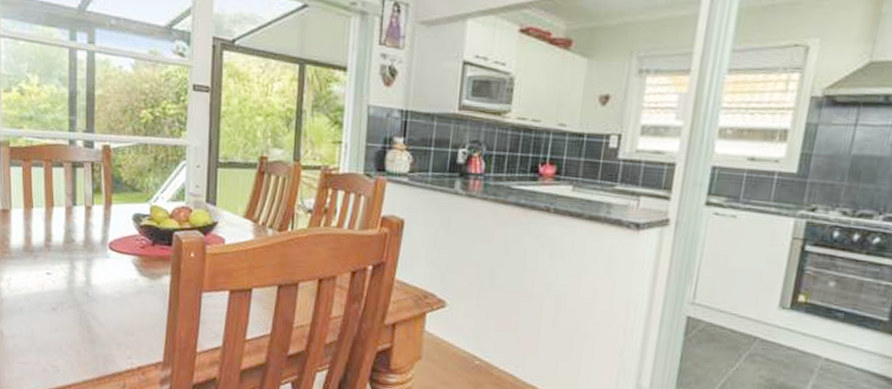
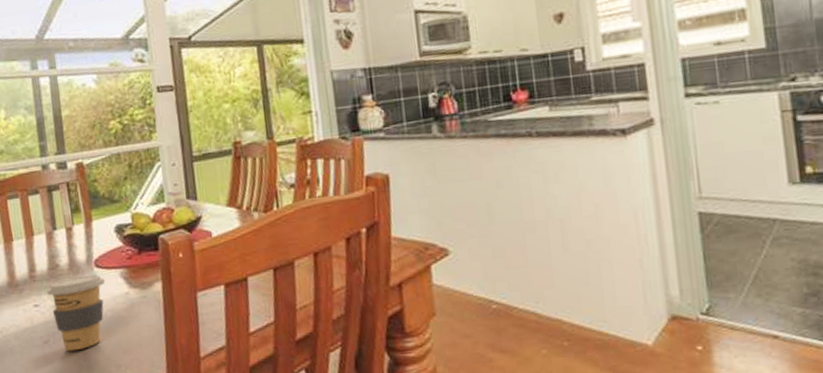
coffee cup: none [60,254,116,323] -> present [47,274,105,352]

